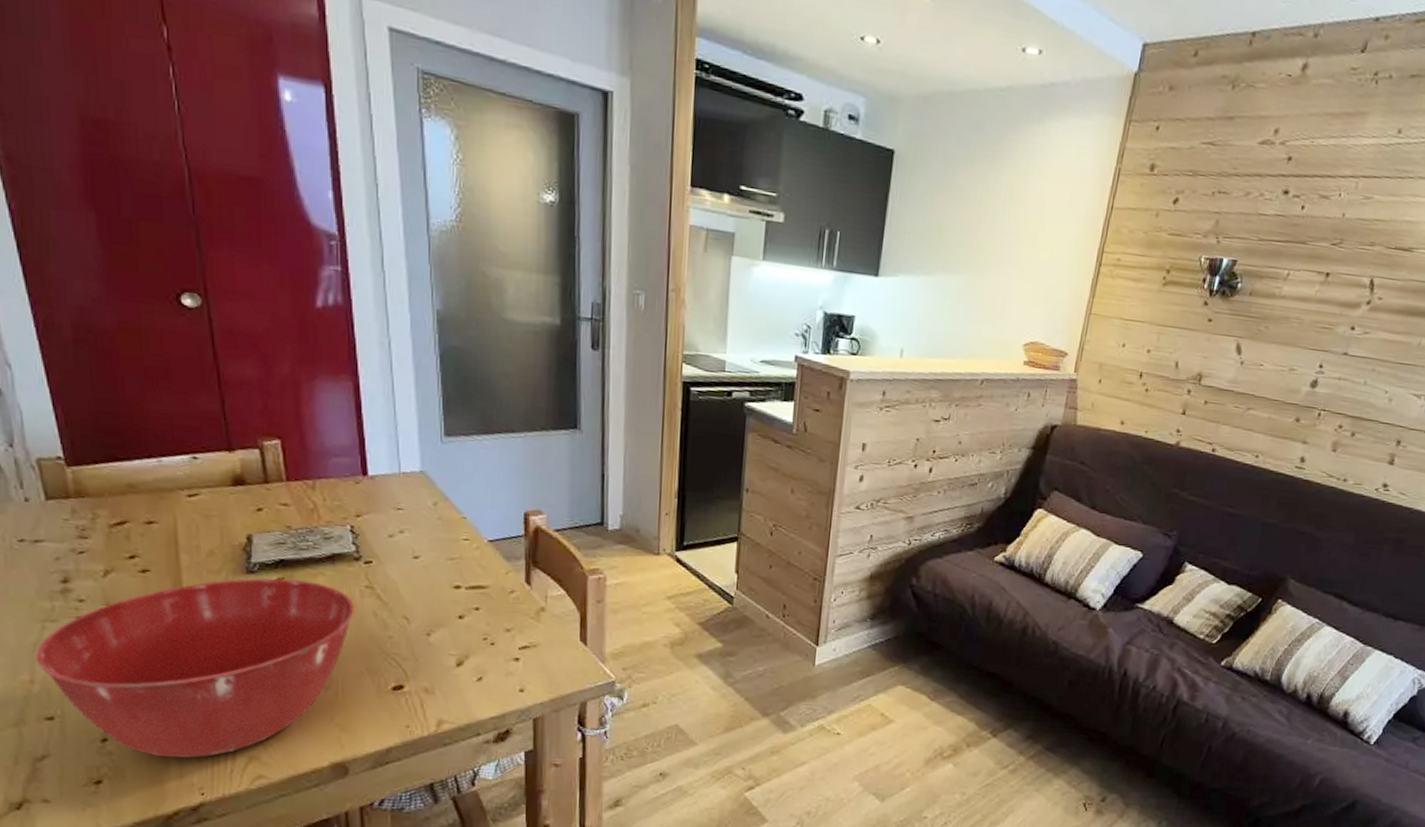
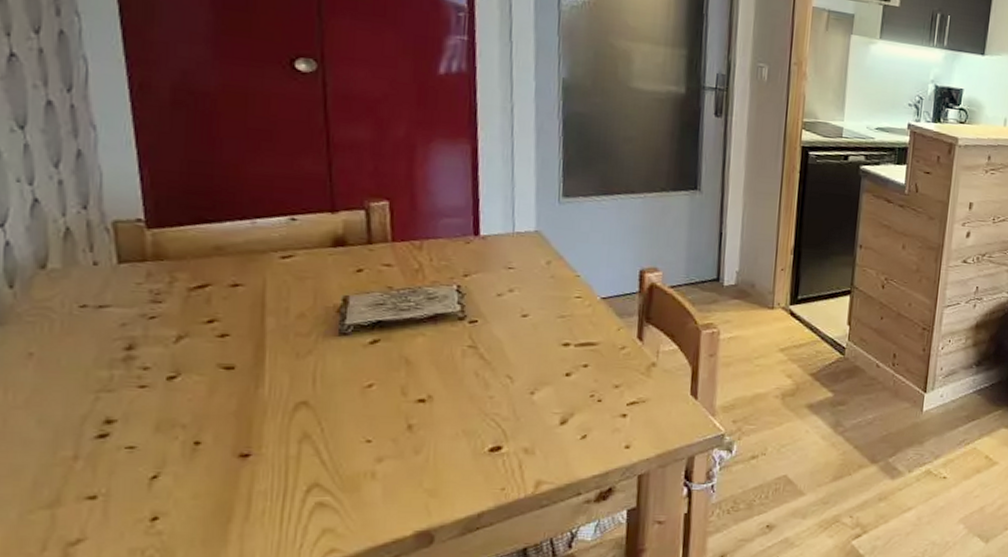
mixing bowl: present [36,578,354,758] -> none [84,340,455,534]

